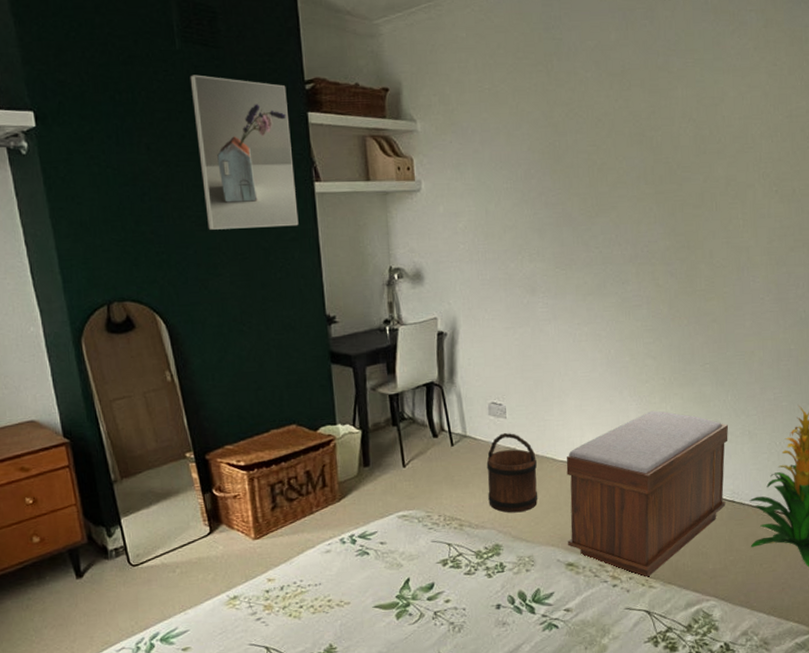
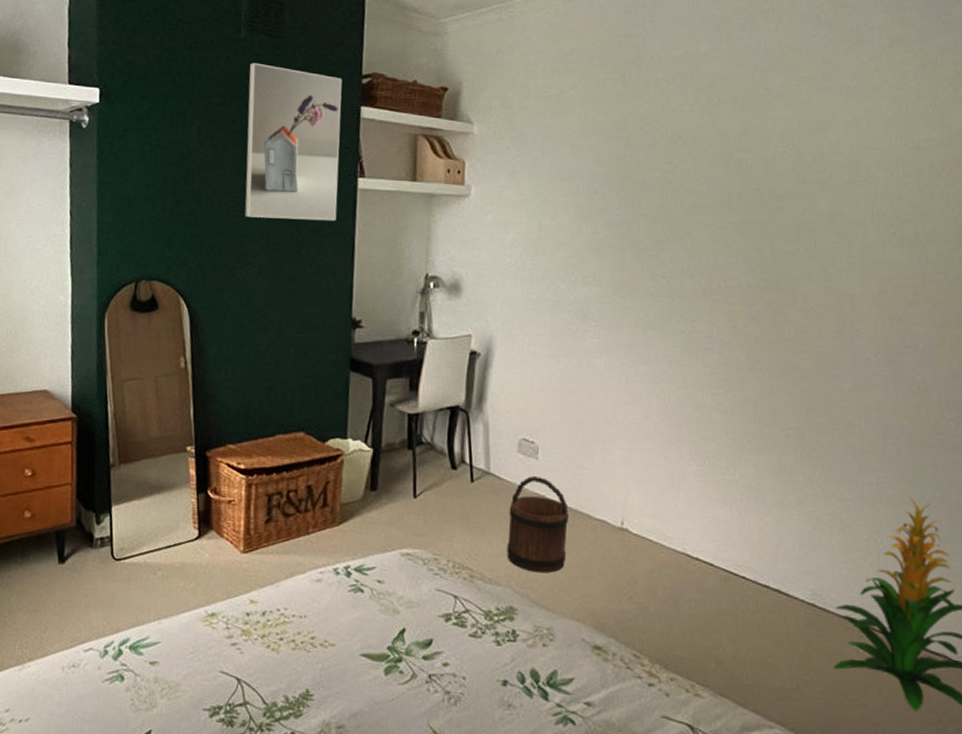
bench: present [566,410,729,577] -> none [597,475,814,682]

